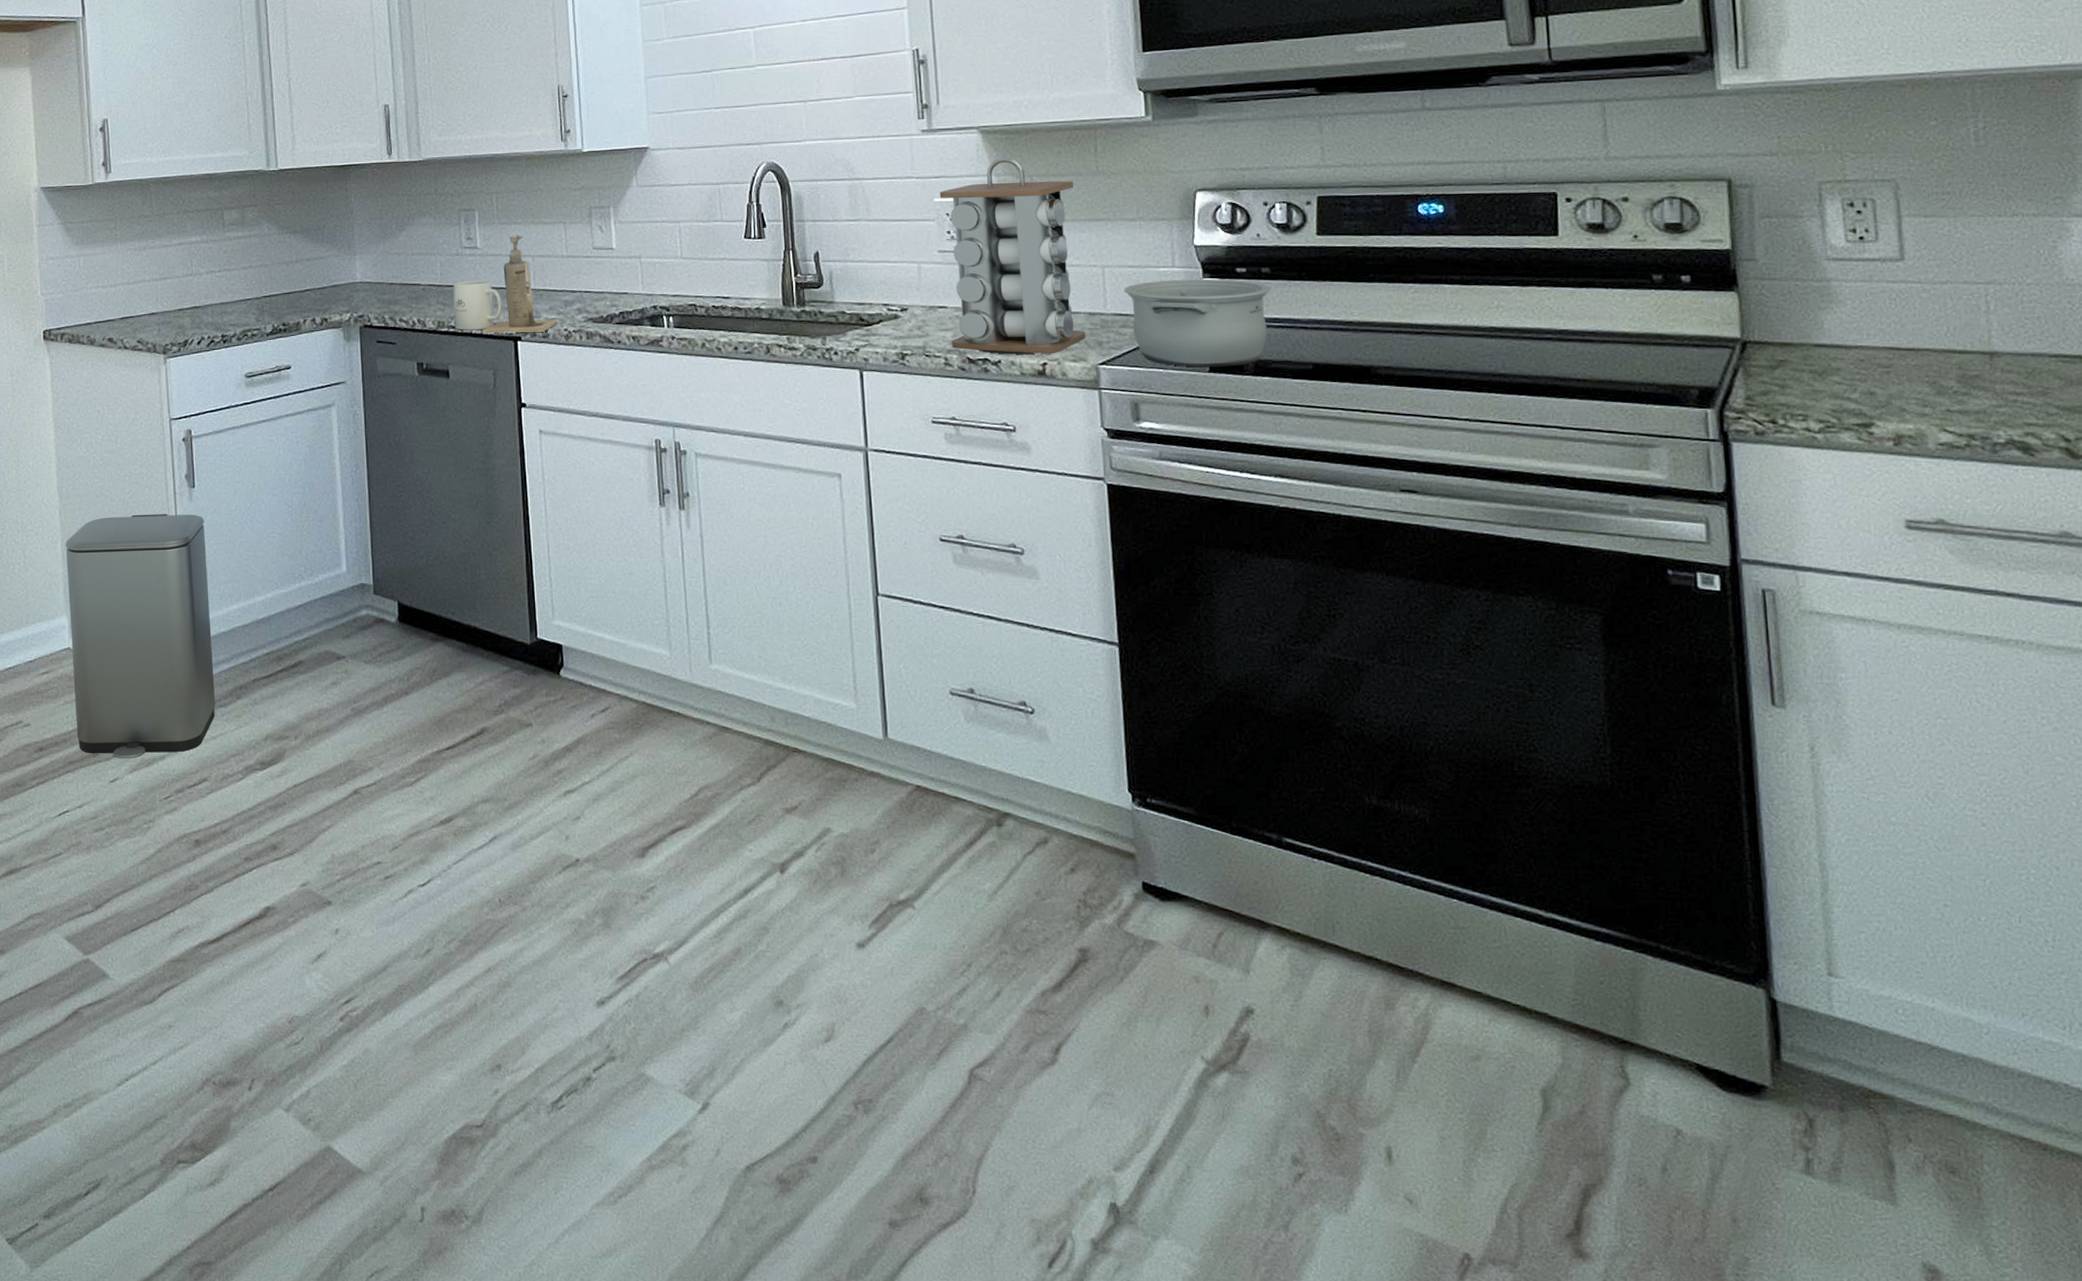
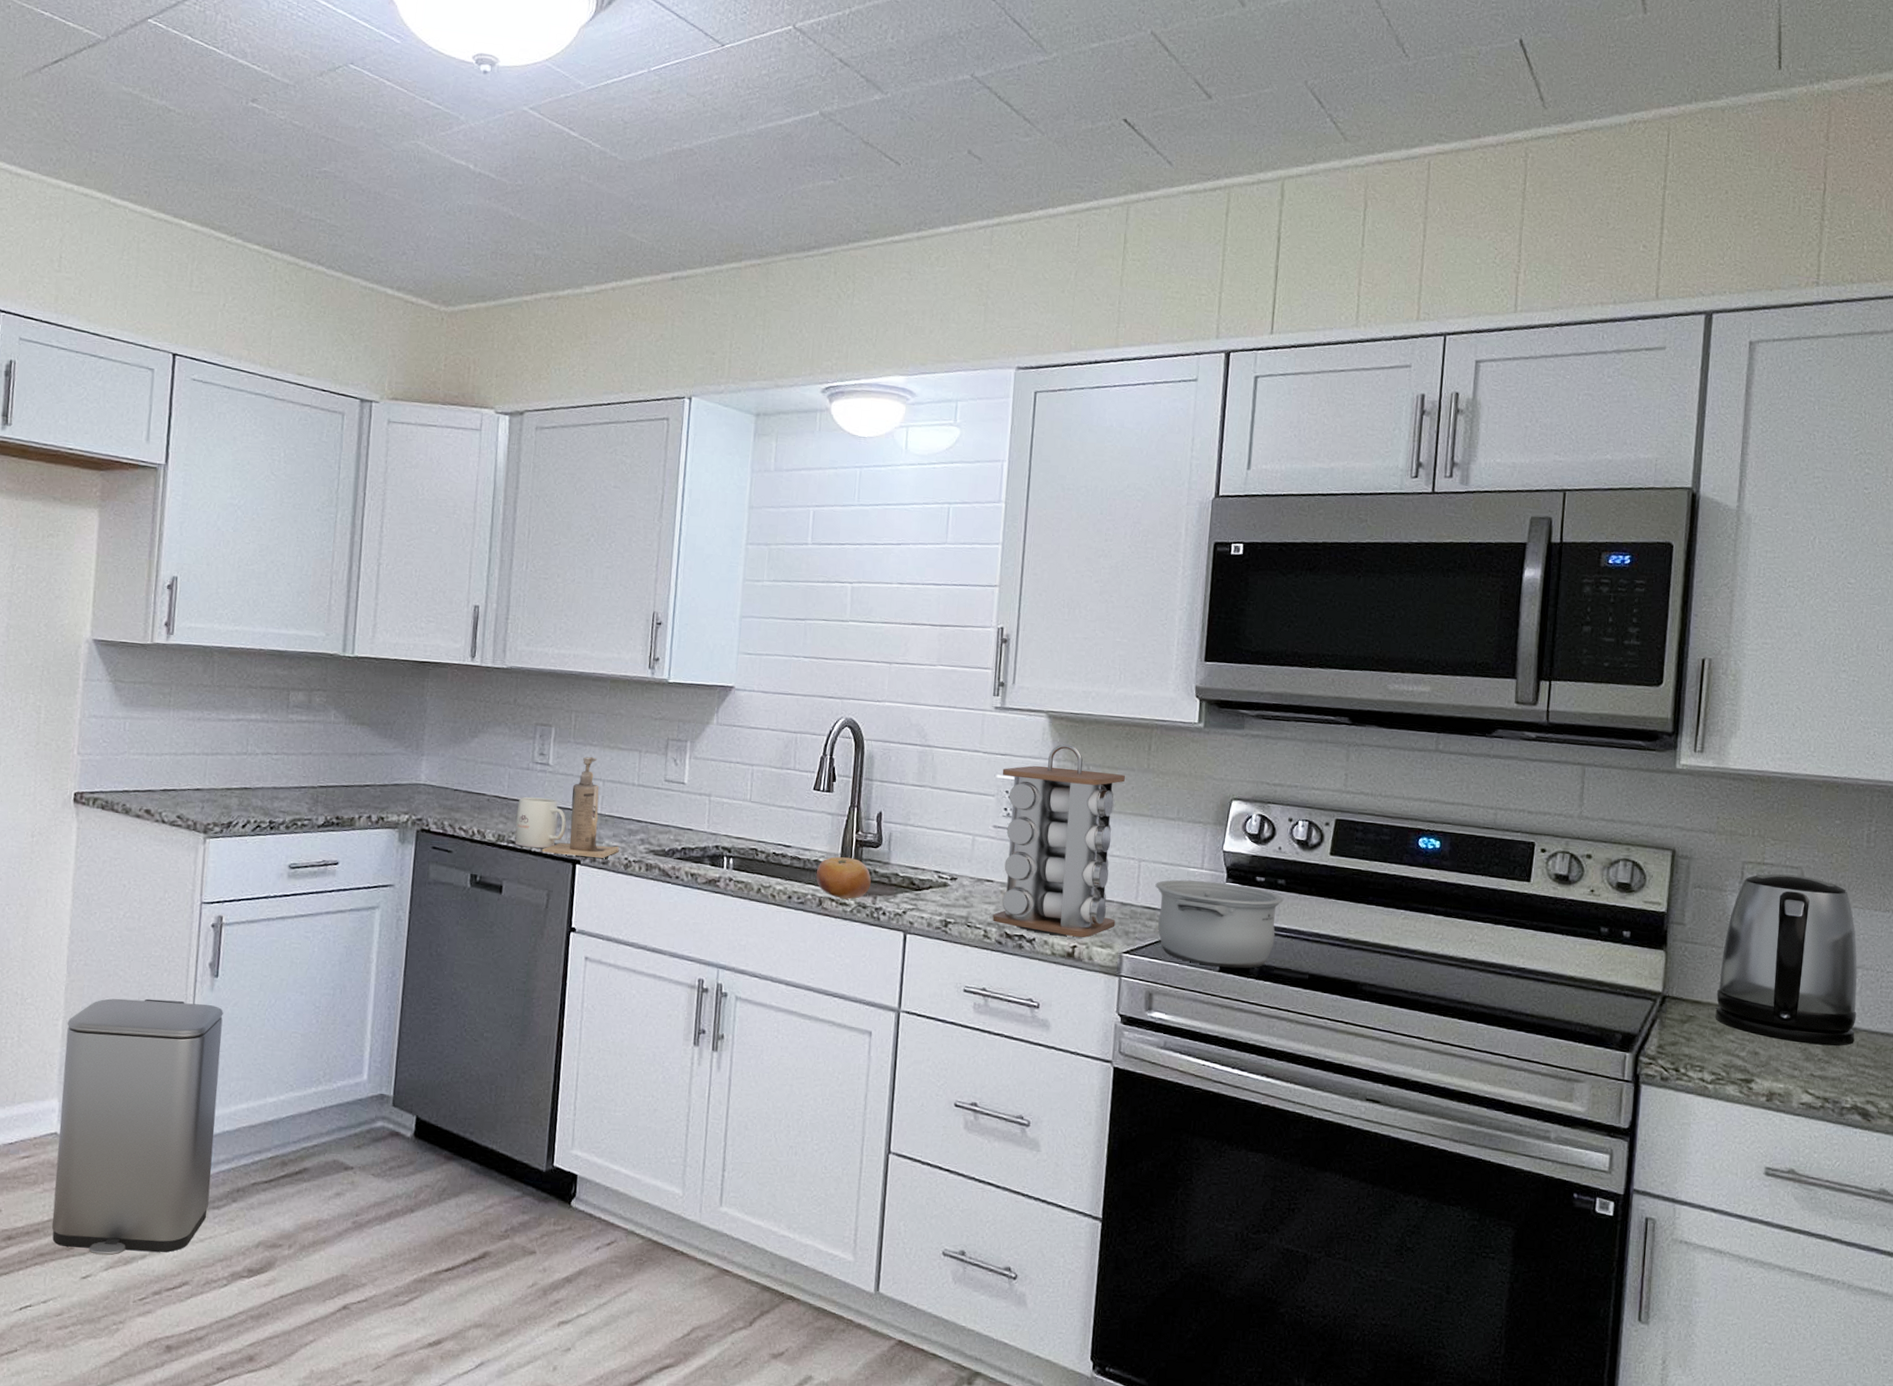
fruit: none [759,301,819,344] -> present [815,856,872,900]
kettle: none [1810,188,1998,376] -> present [1715,873,1858,1047]

